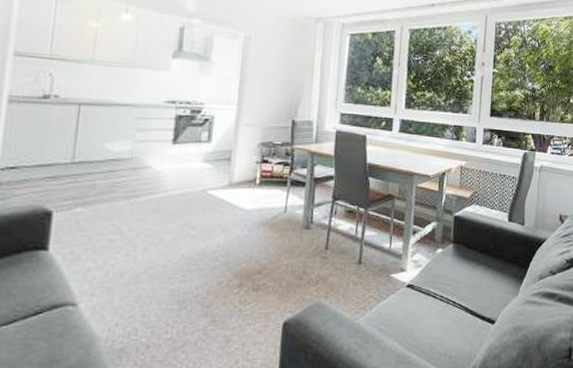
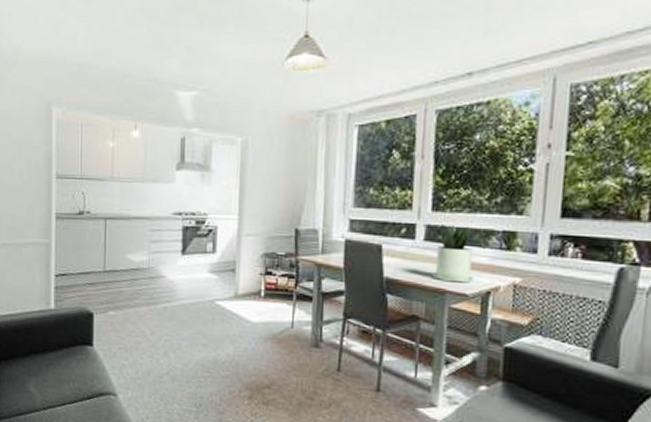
planter: none [404,119,434,167] -> present [432,225,474,283]

